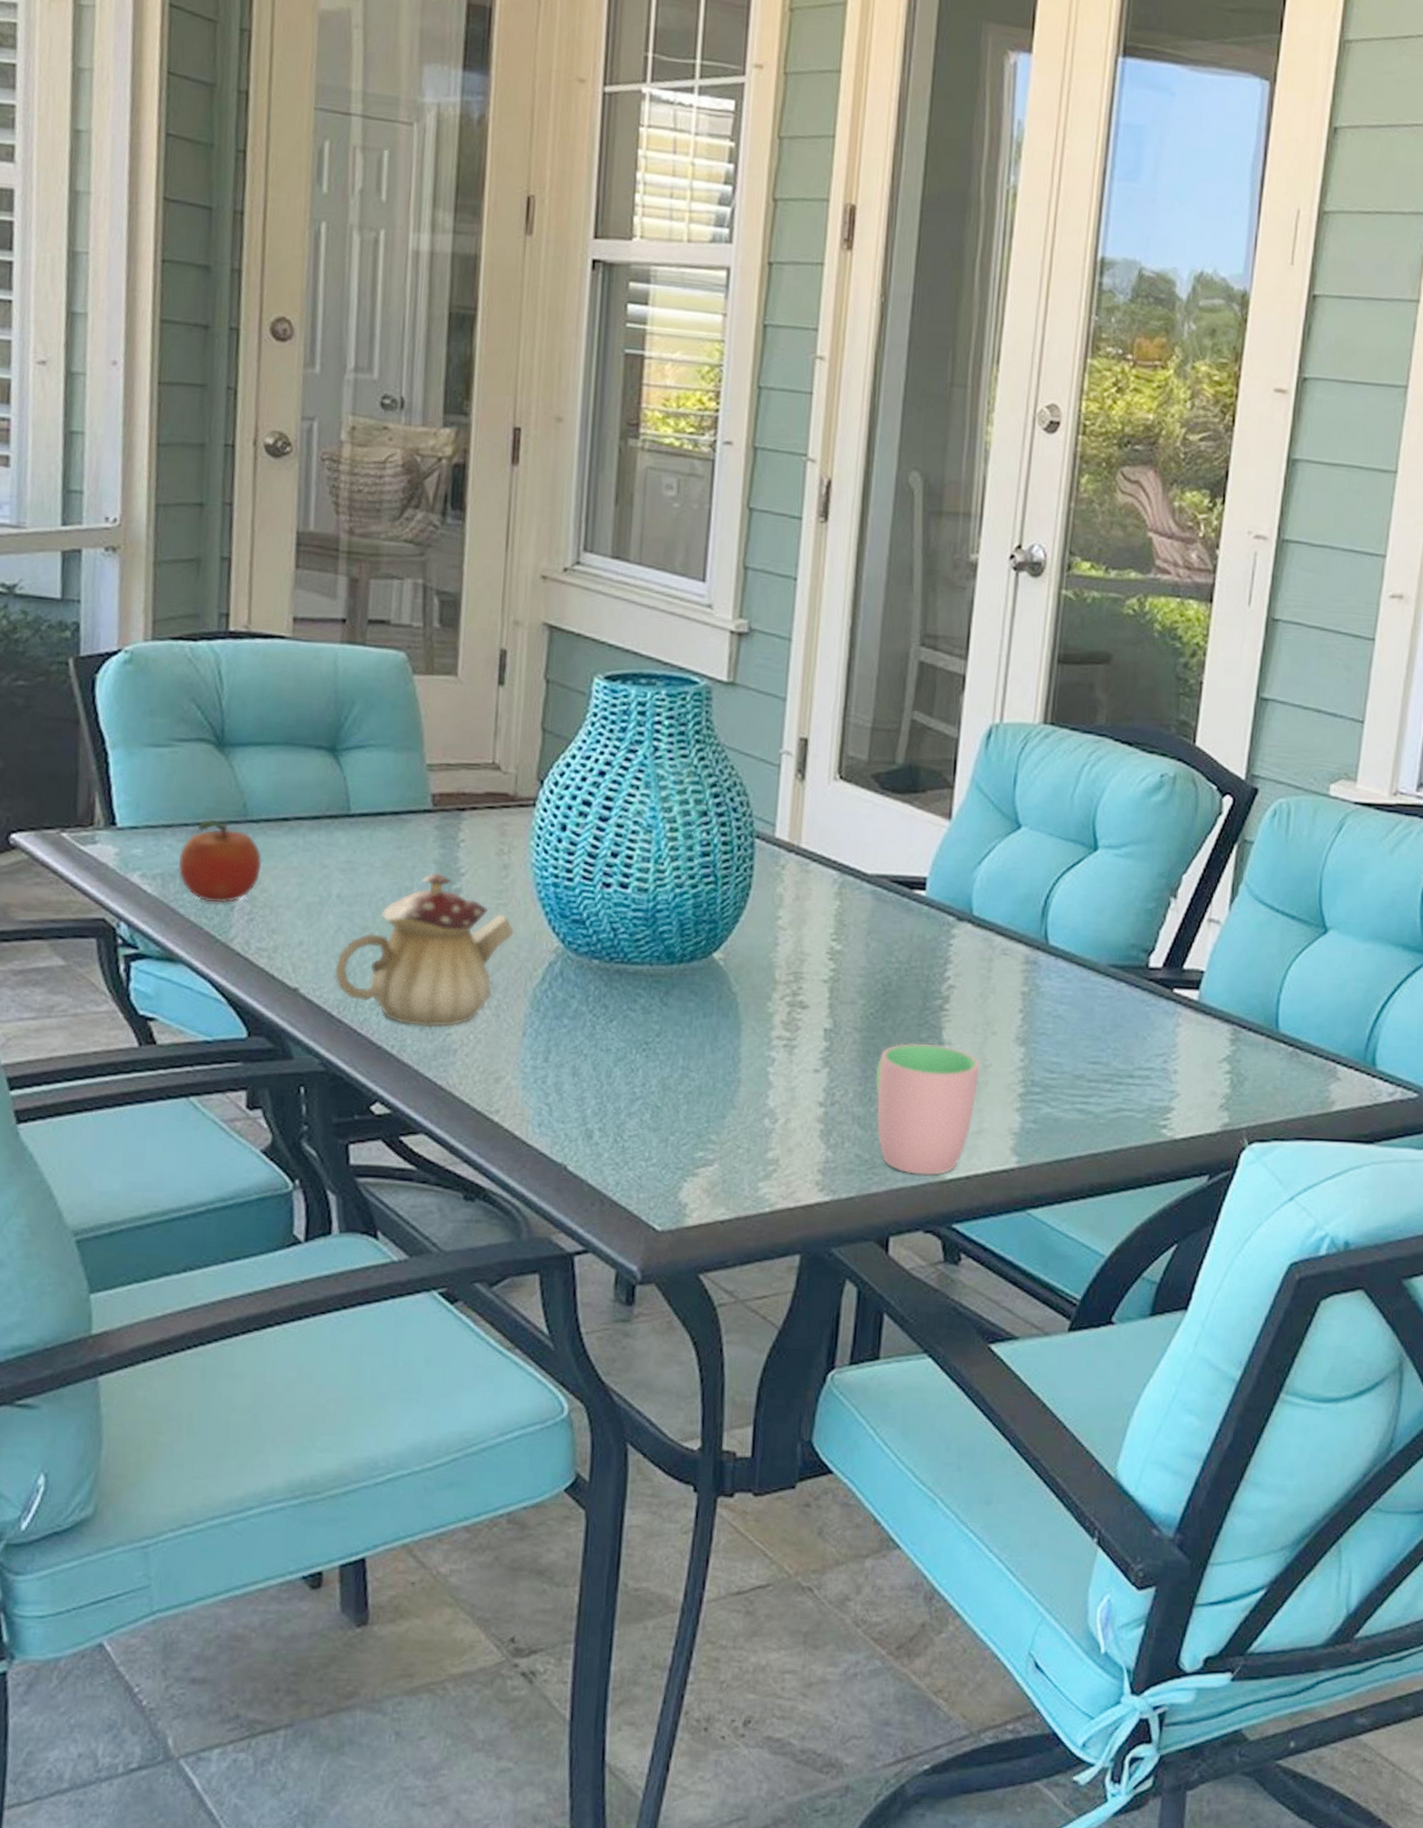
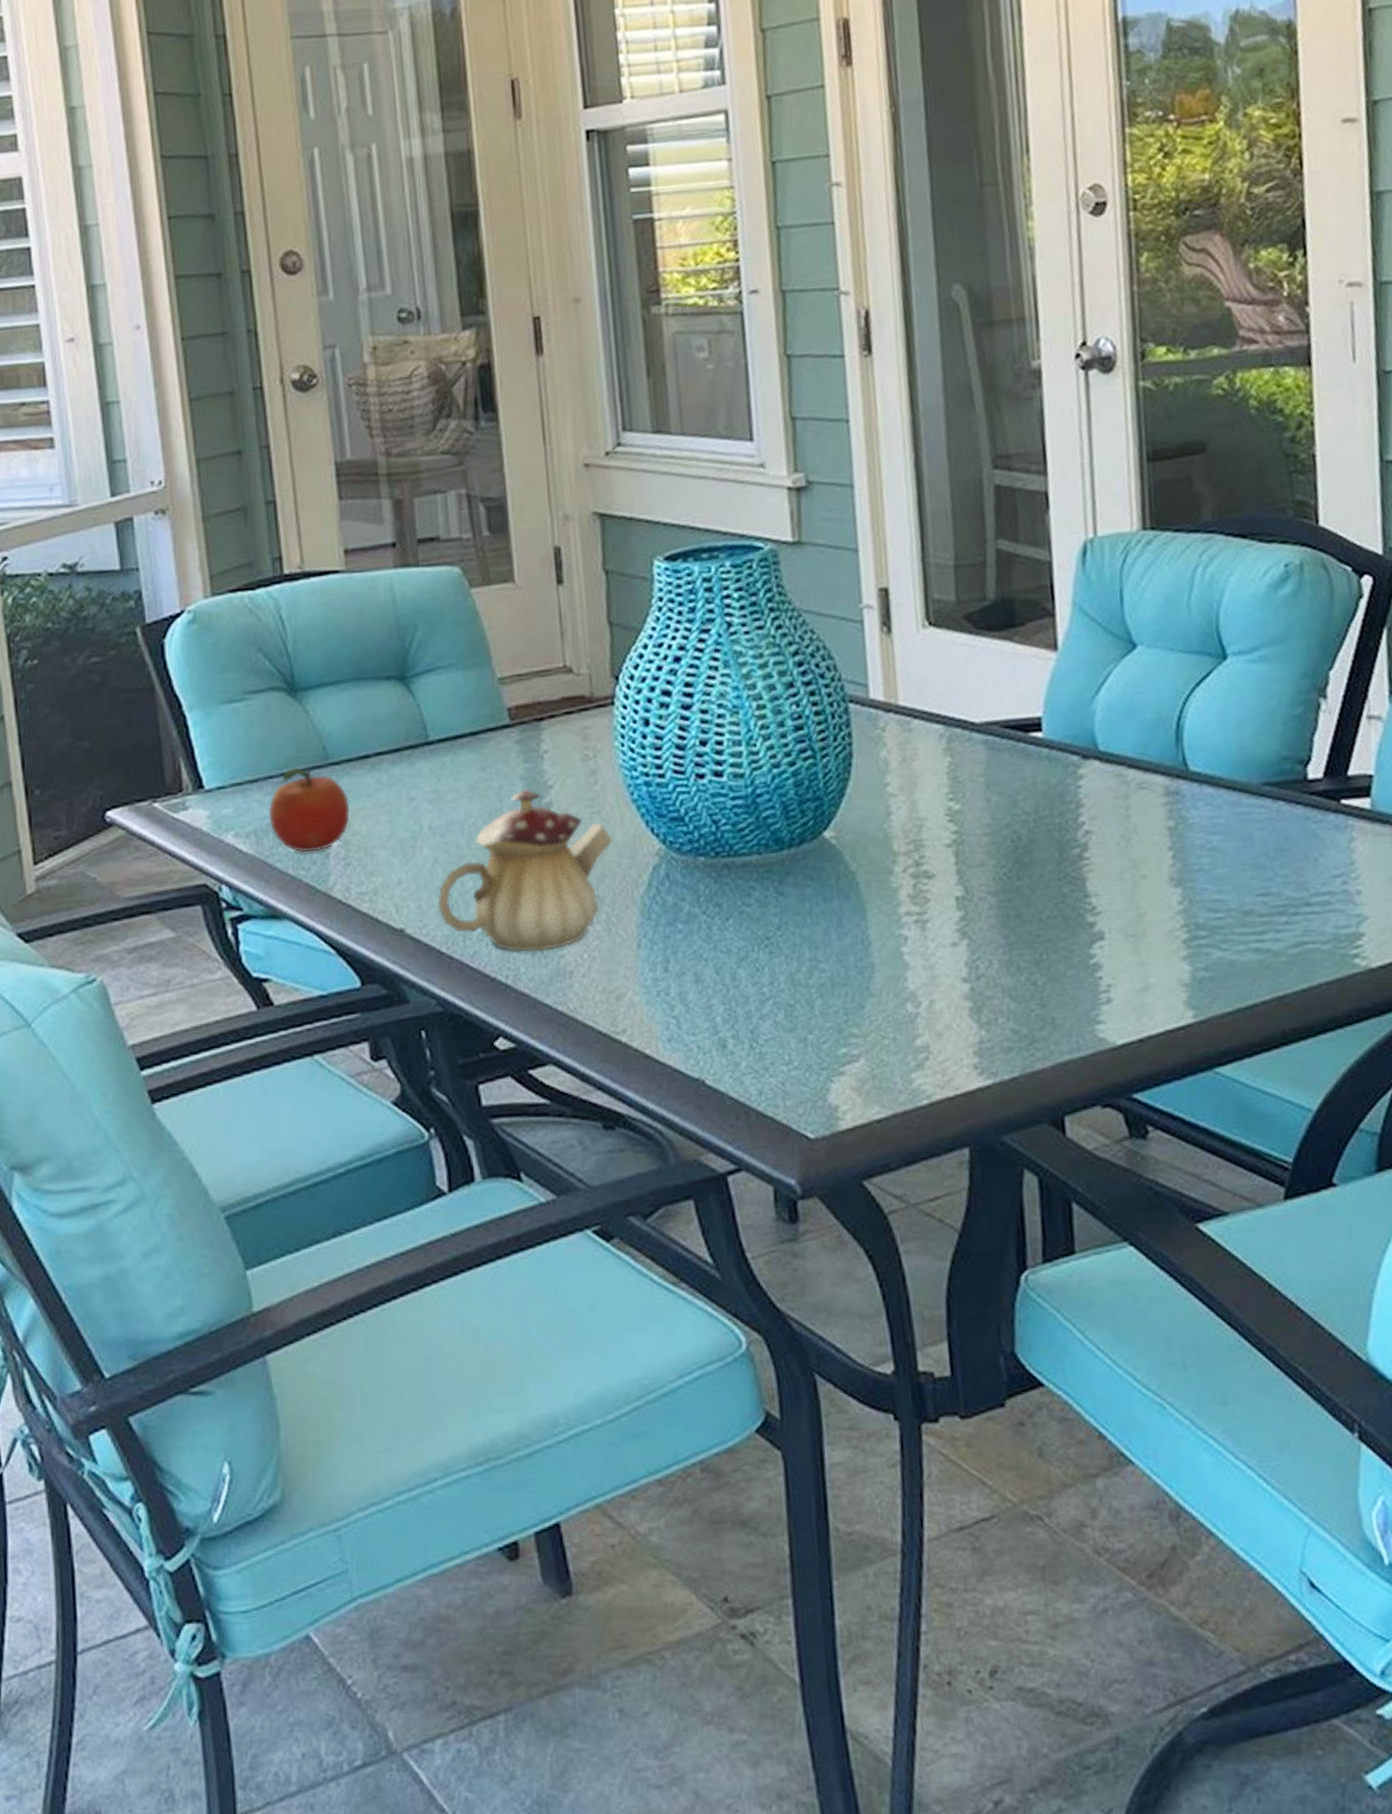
cup: present [875,1042,981,1175] -> none [1019,897,1137,1045]

